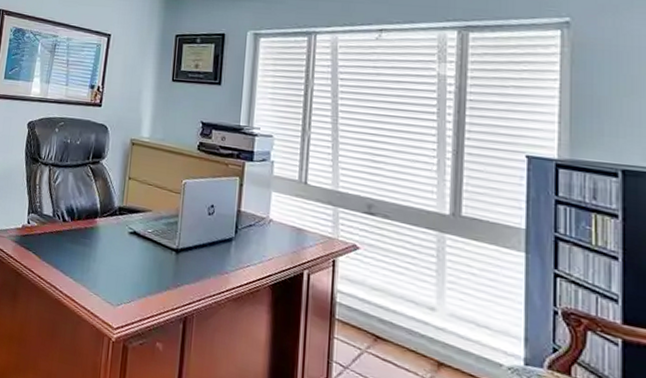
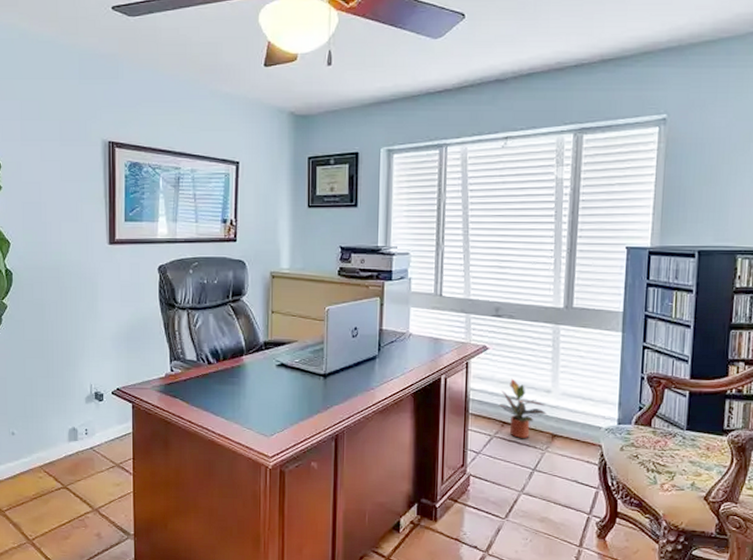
potted plant: none [371,286,432,361] -> present [498,378,548,438]

